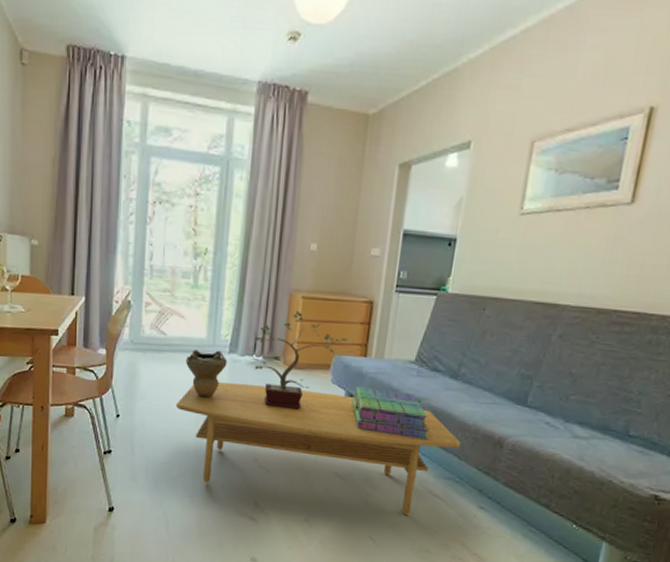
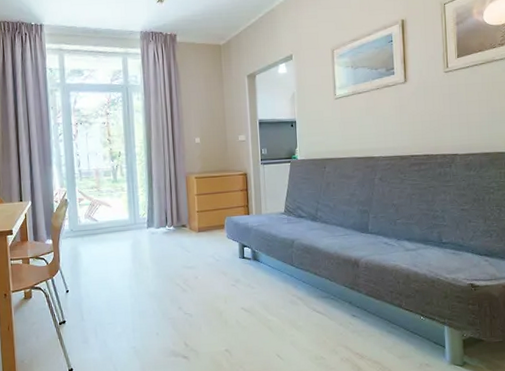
coffee table: present [175,382,462,516] -> none [112,246,330,334]
decorative bowl: present [186,350,228,398] -> none [115,227,148,266]
potted plant: present [254,310,349,410] -> none [165,188,234,265]
stack of books: present [351,387,430,440] -> none [244,237,305,271]

